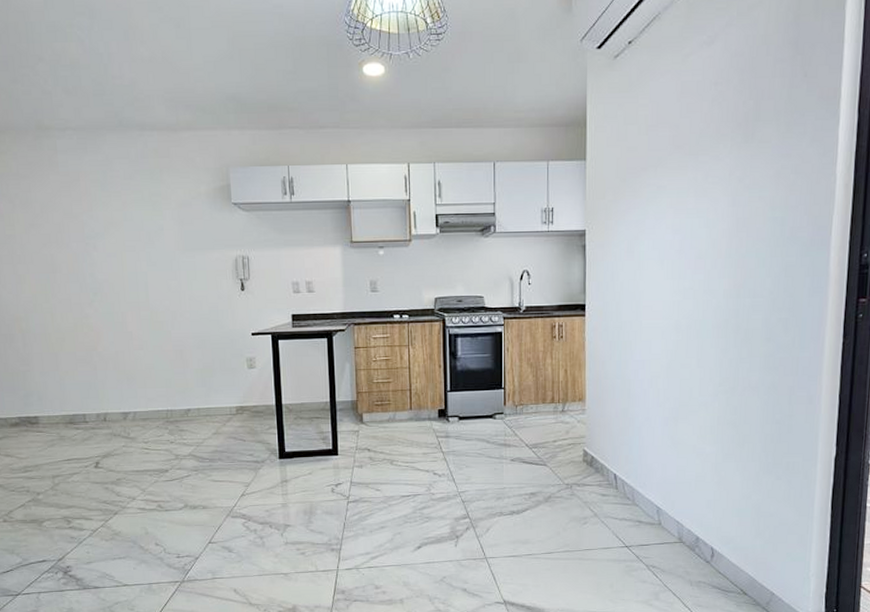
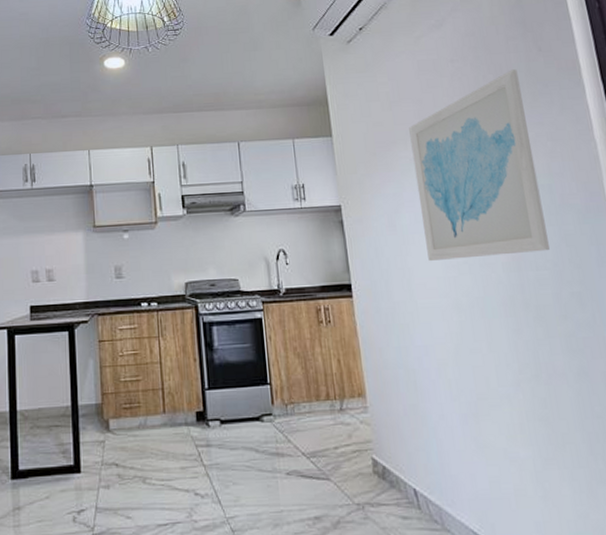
wall art: none [658,96,778,287] -> present [409,69,550,262]

